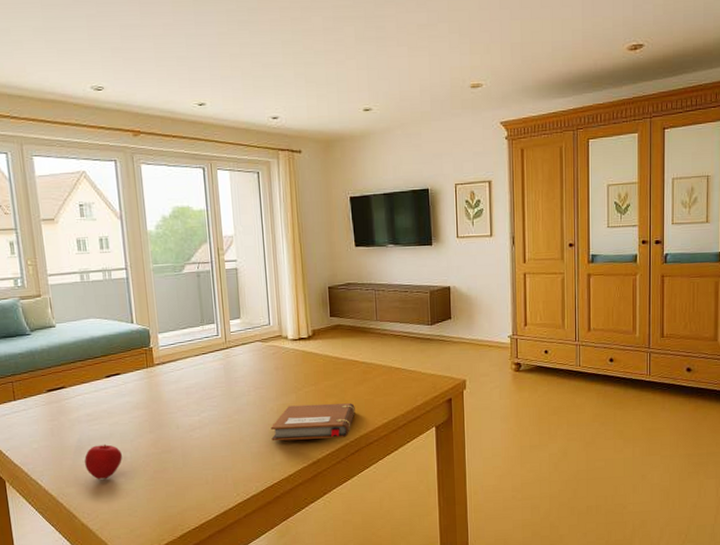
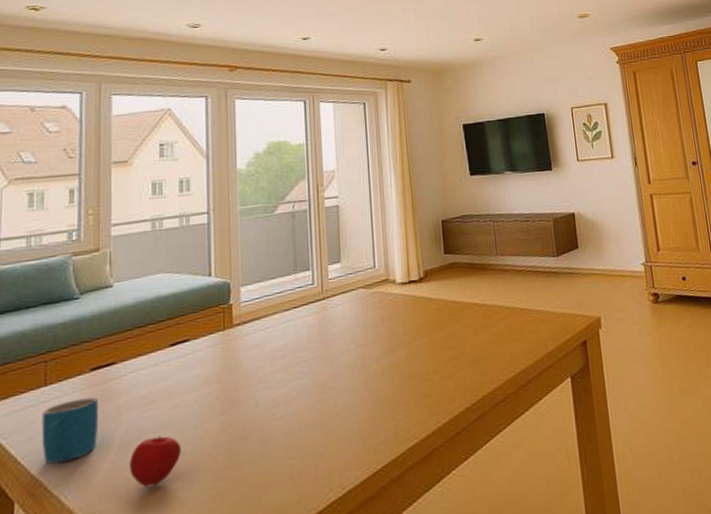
mug: none [15,411,59,457] -> present [41,396,99,464]
notebook: present [271,403,355,441] -> none [374,355,476,413]

